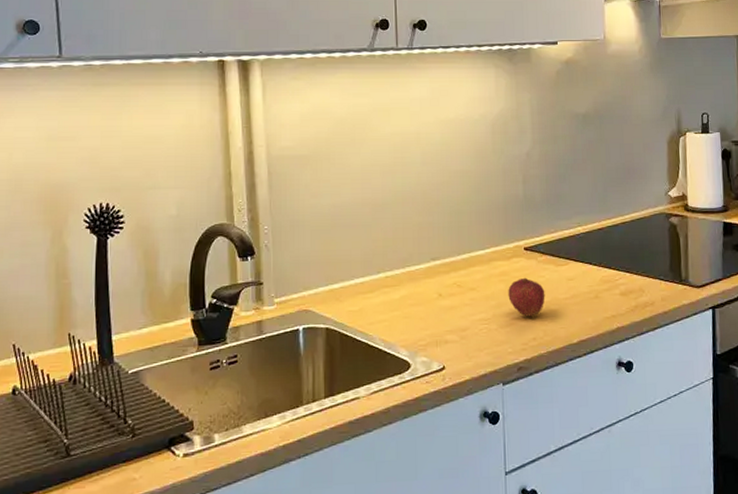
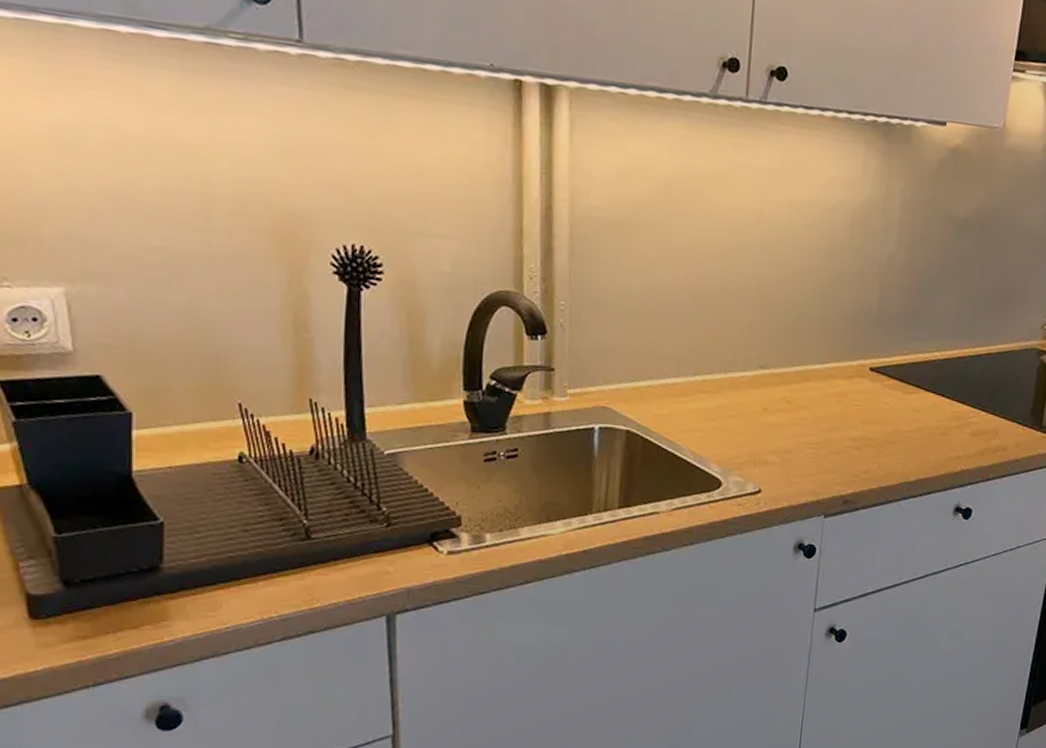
fruit: present [508,277,545,317] -> none [843,401,887,447]

